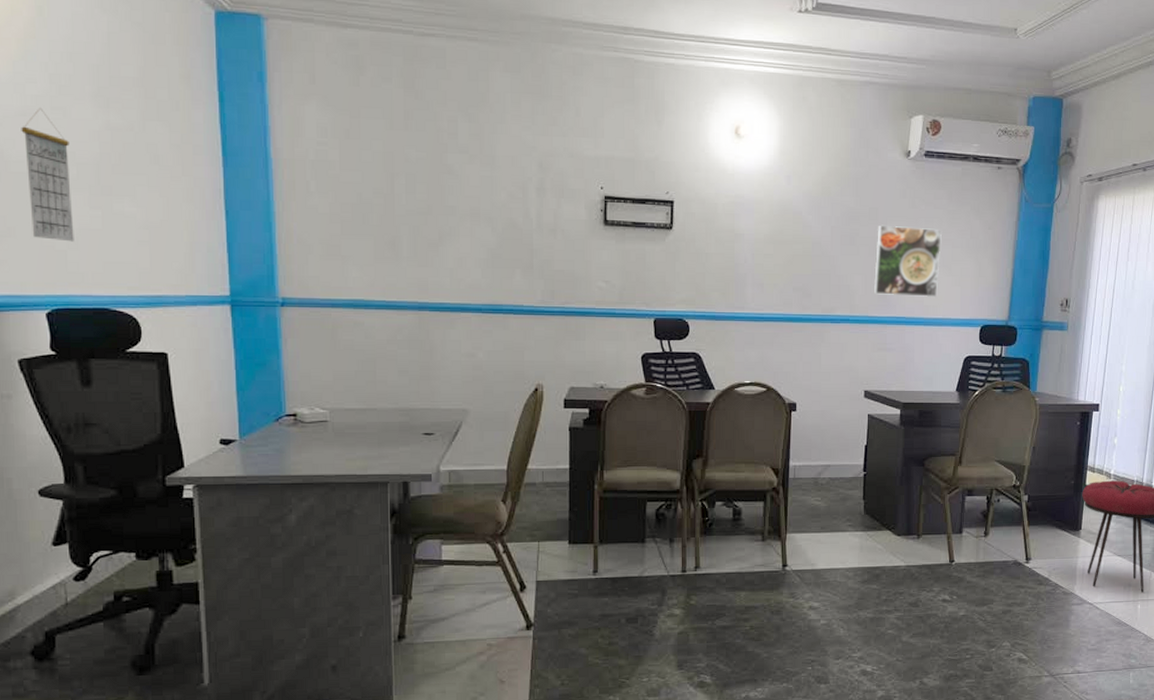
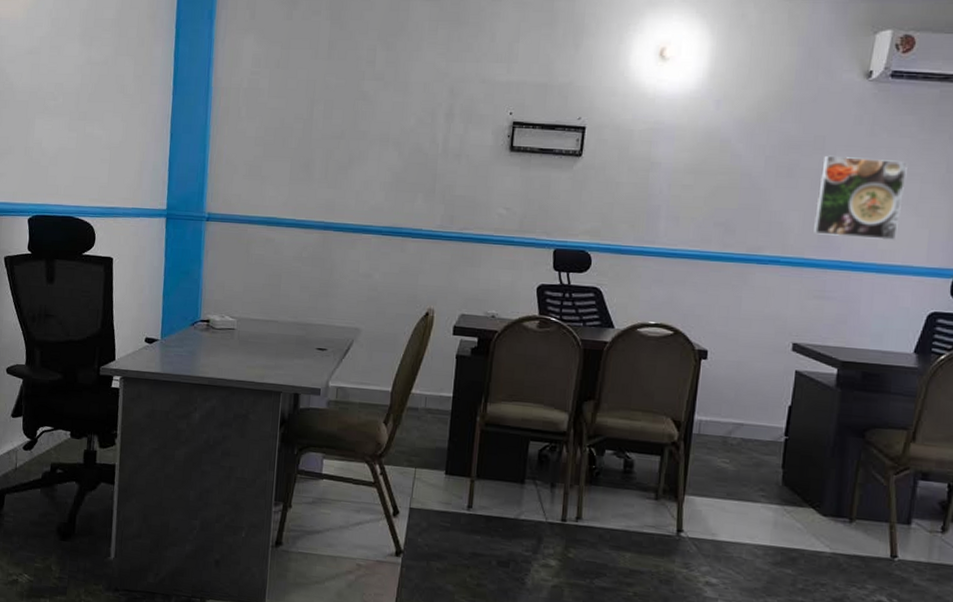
calendar: present [21,107,74,242] -> none [26,47,60,159]

